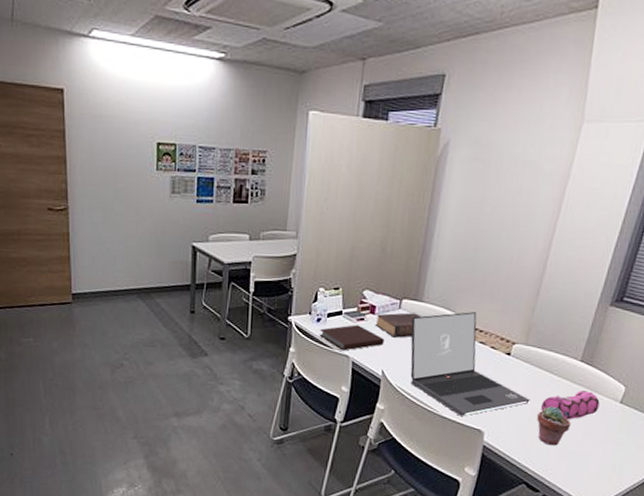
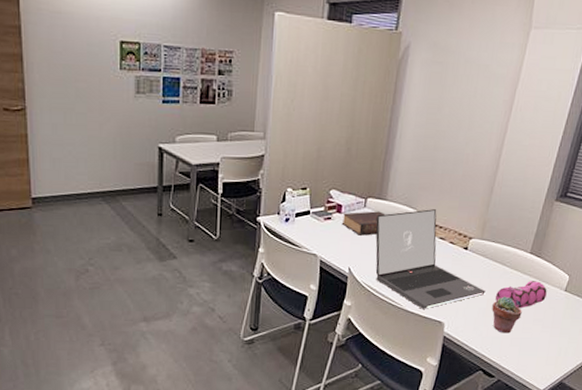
notebook: present [319,325,385,351] -> none [287,224,351,250]

